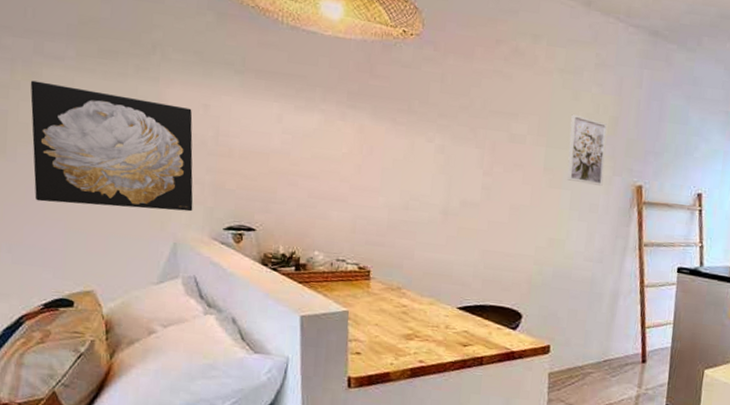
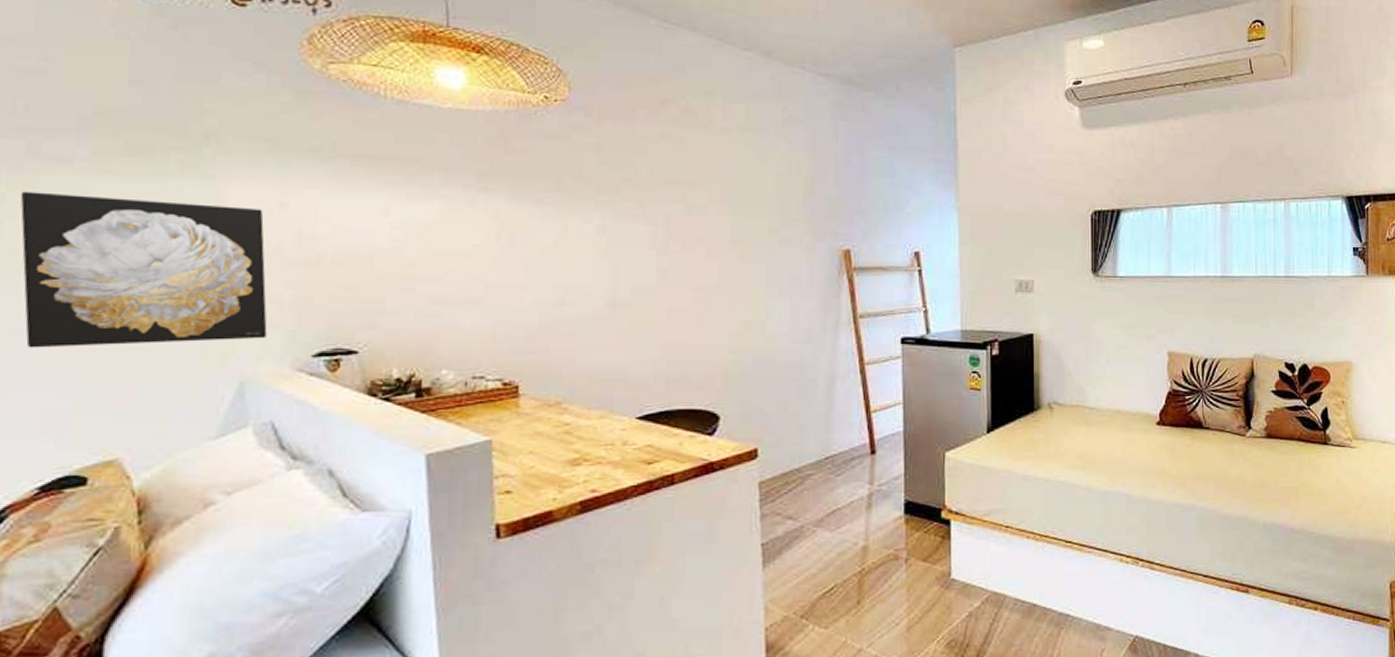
wall art: present [567,114,607,186] -> none [759,177,804,254]

